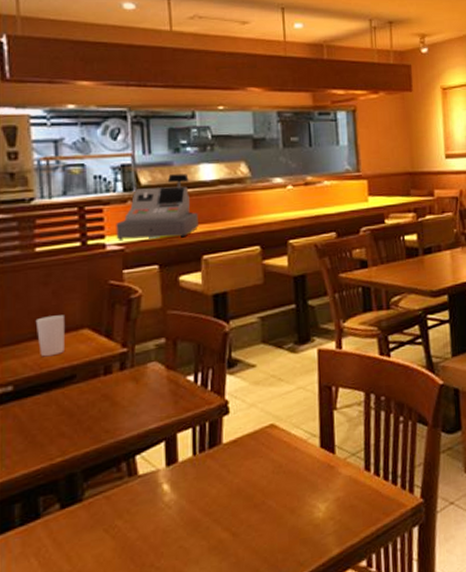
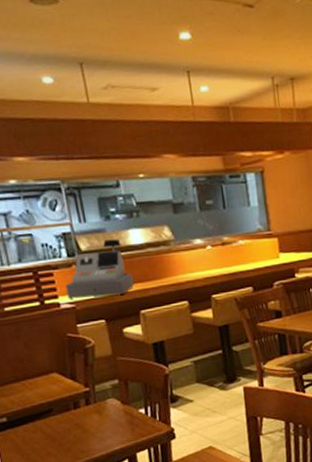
cup: present [35,315,66,357] -> none [14,362,41,396]

